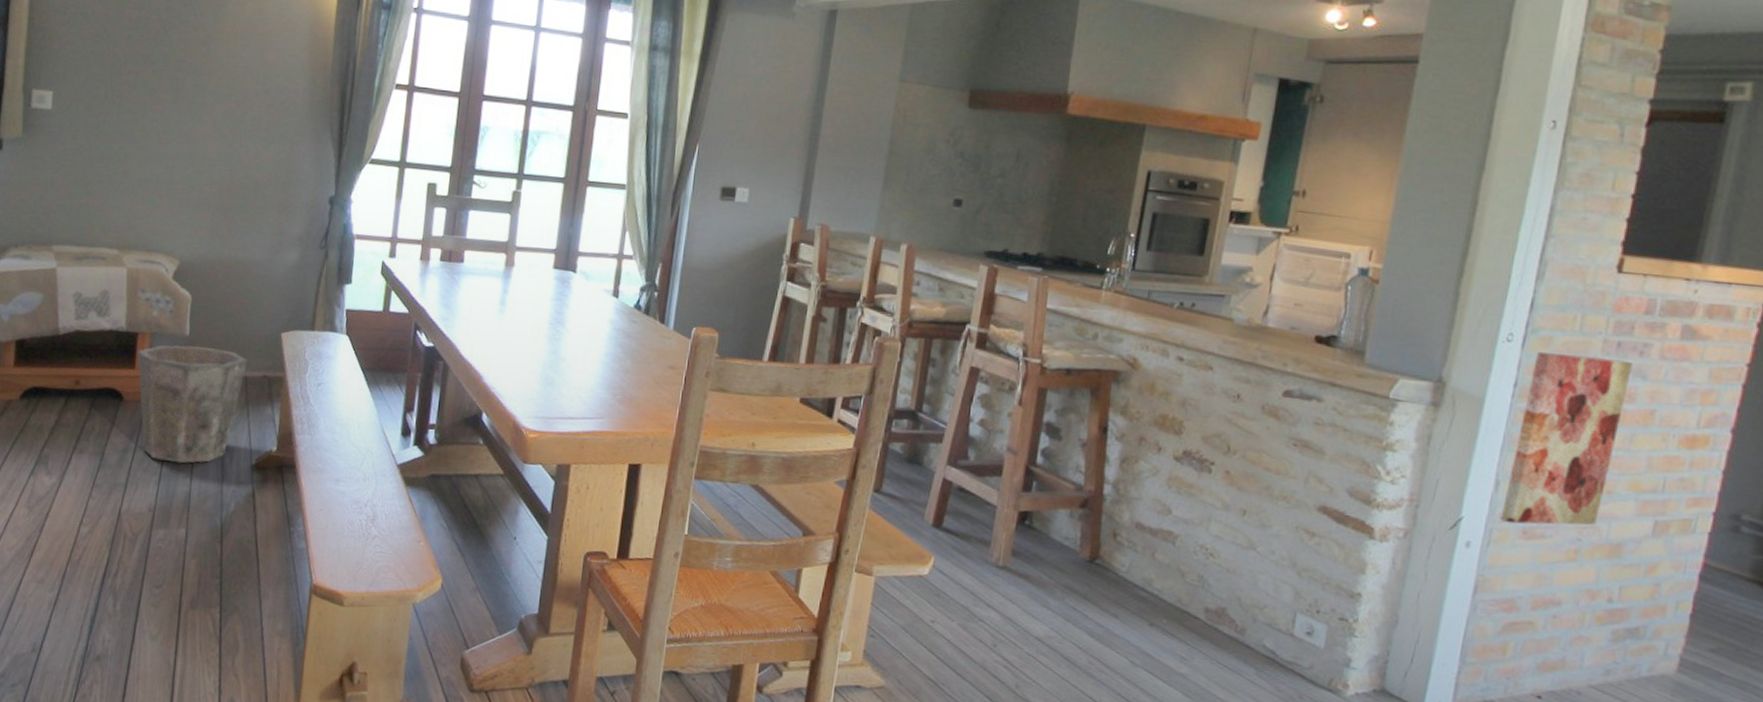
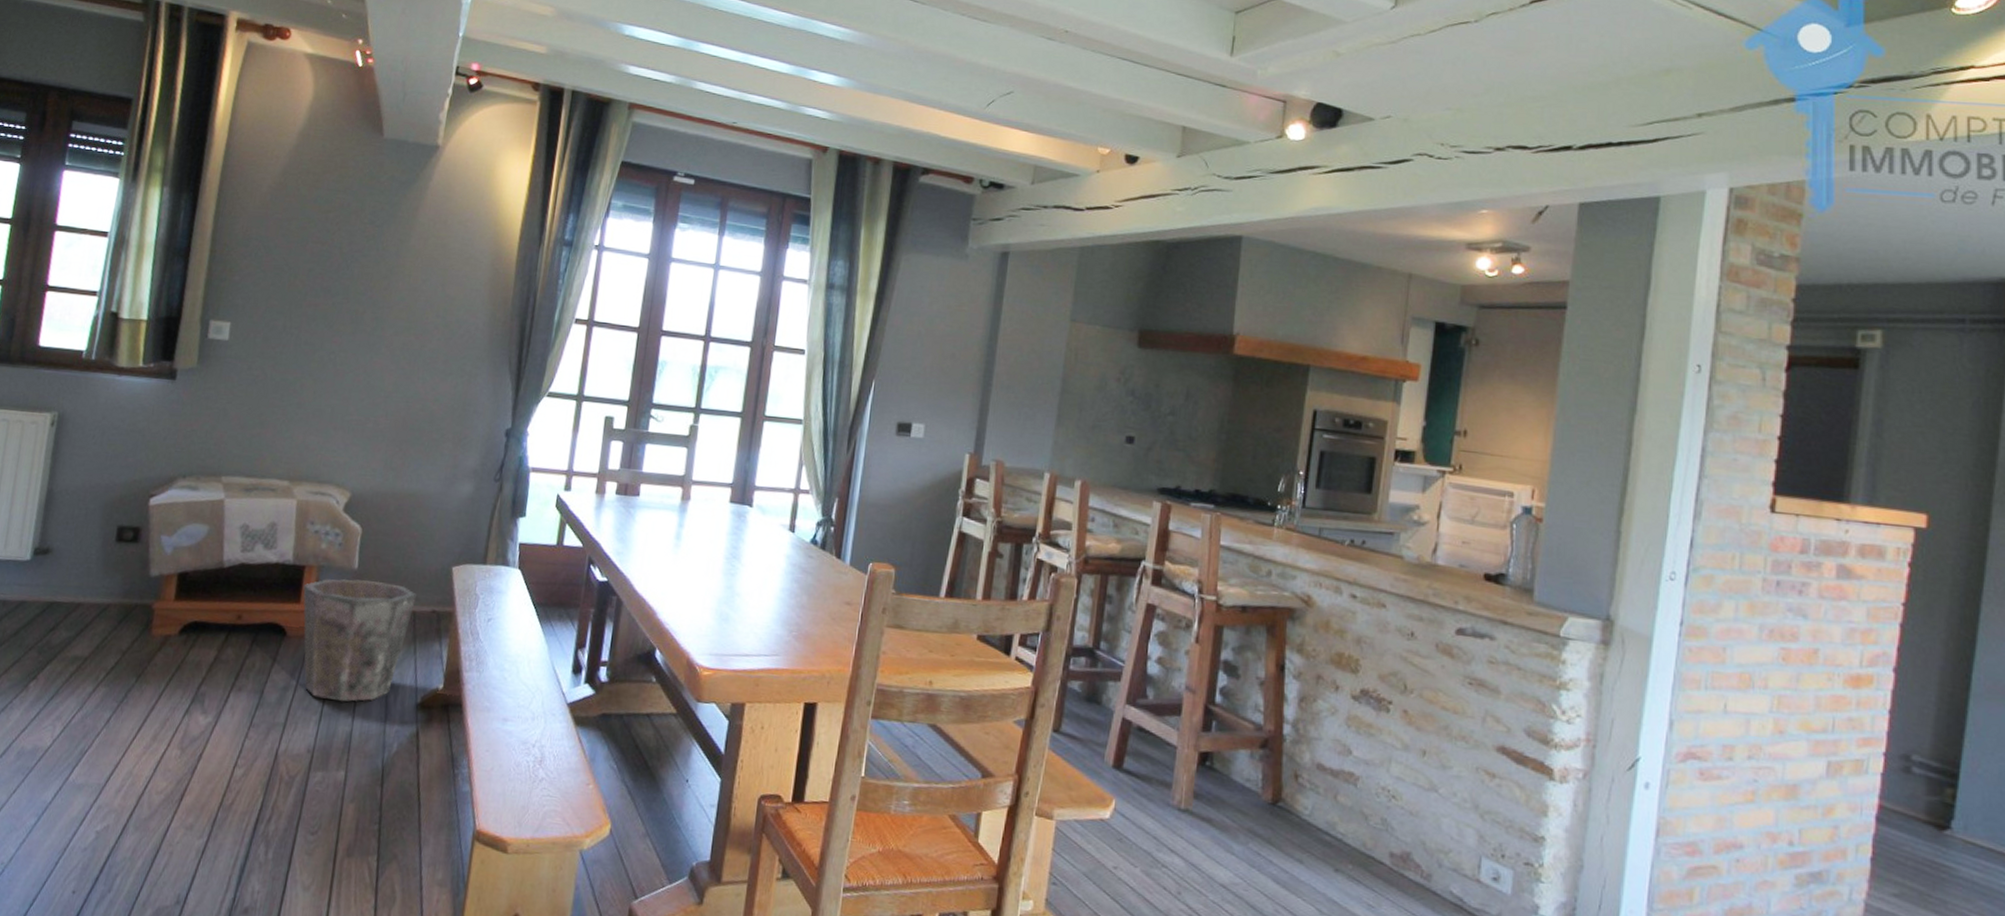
wall art: present [1500,352,1633,526] -> none [1677,591,1792,766]

